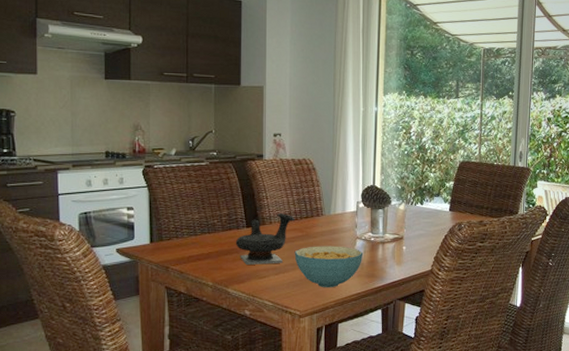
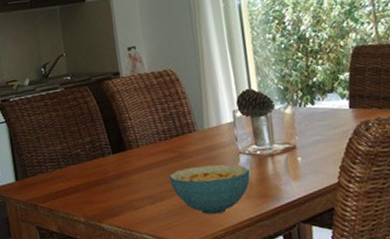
teapot: present [235,213,296,265] -> none [102,134,165,195]

